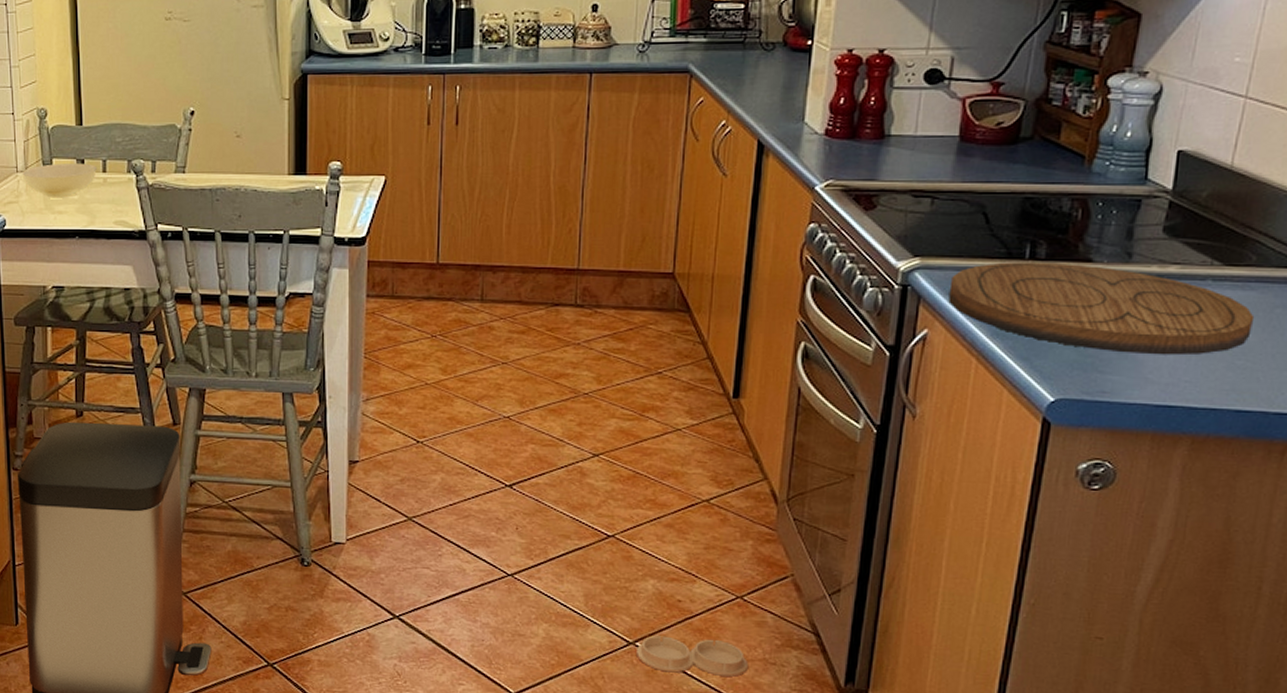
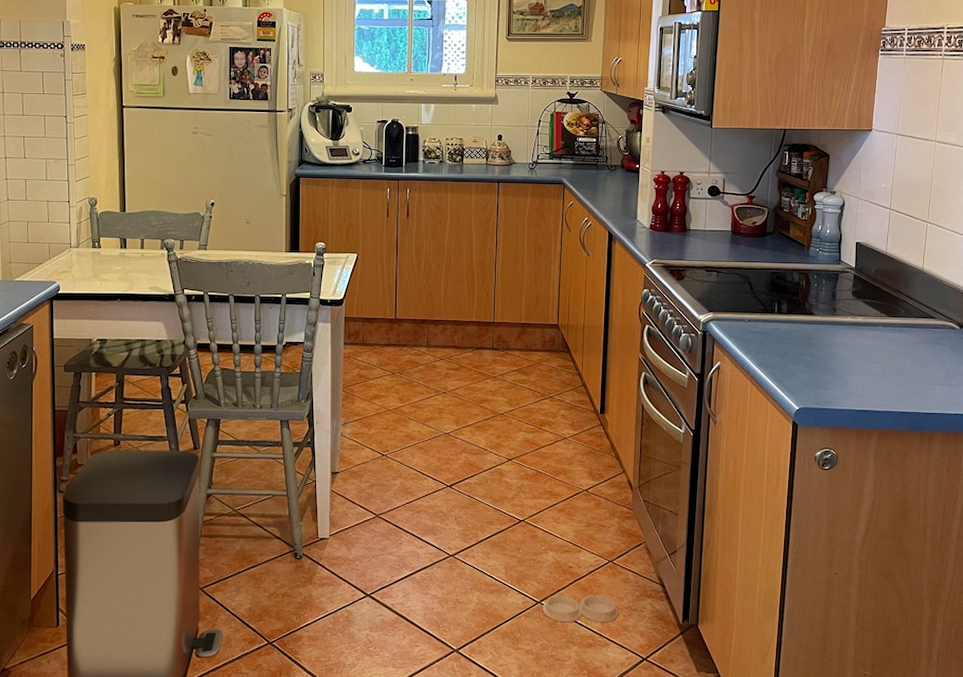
bowl: present [22,163,97,198] -> none [74,241,136,269]
cutting board: present [948,262,1255,356] -> none [731,315,907,376]

